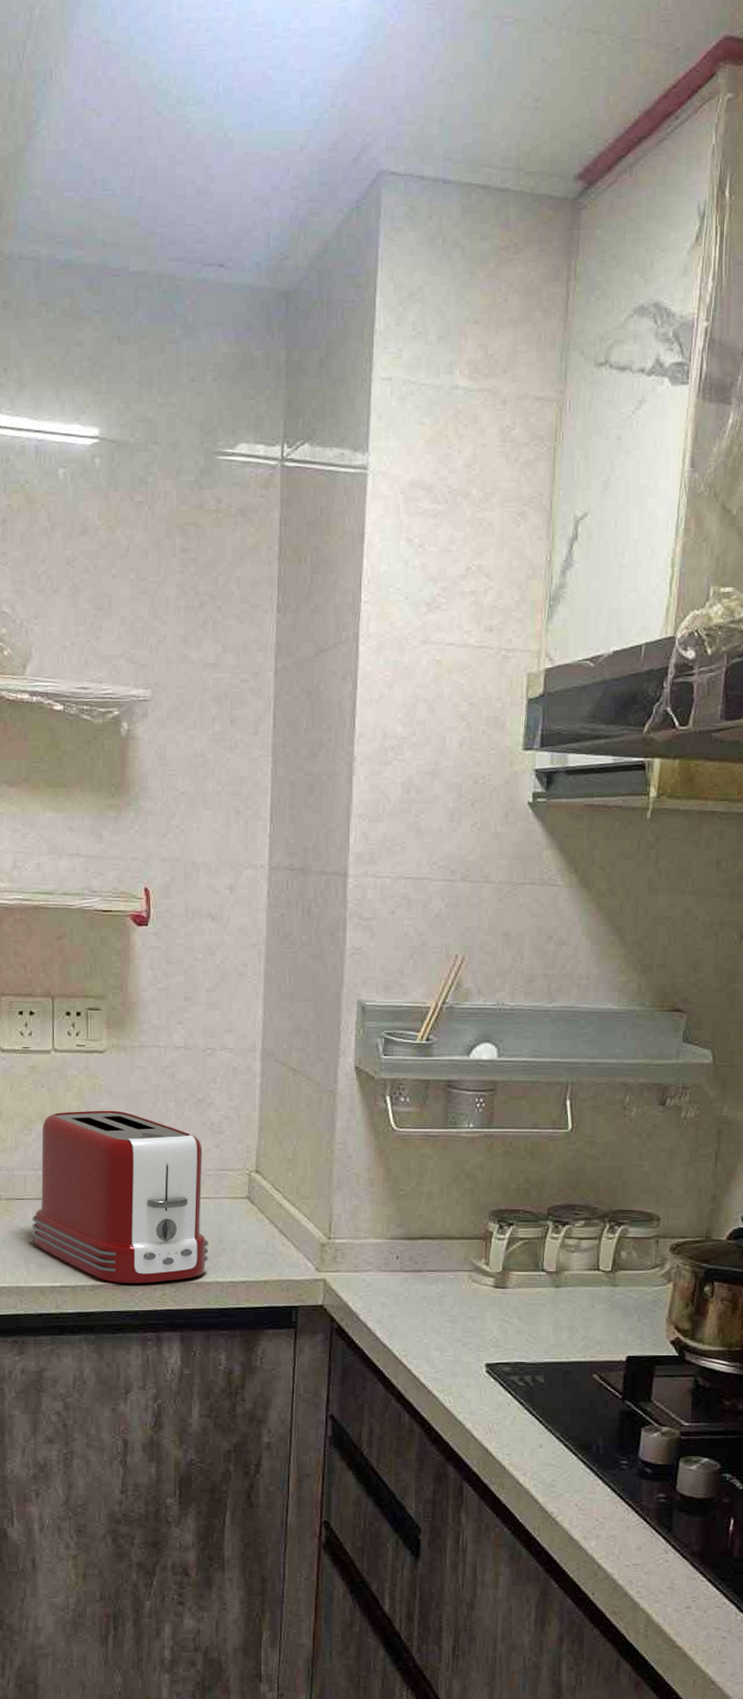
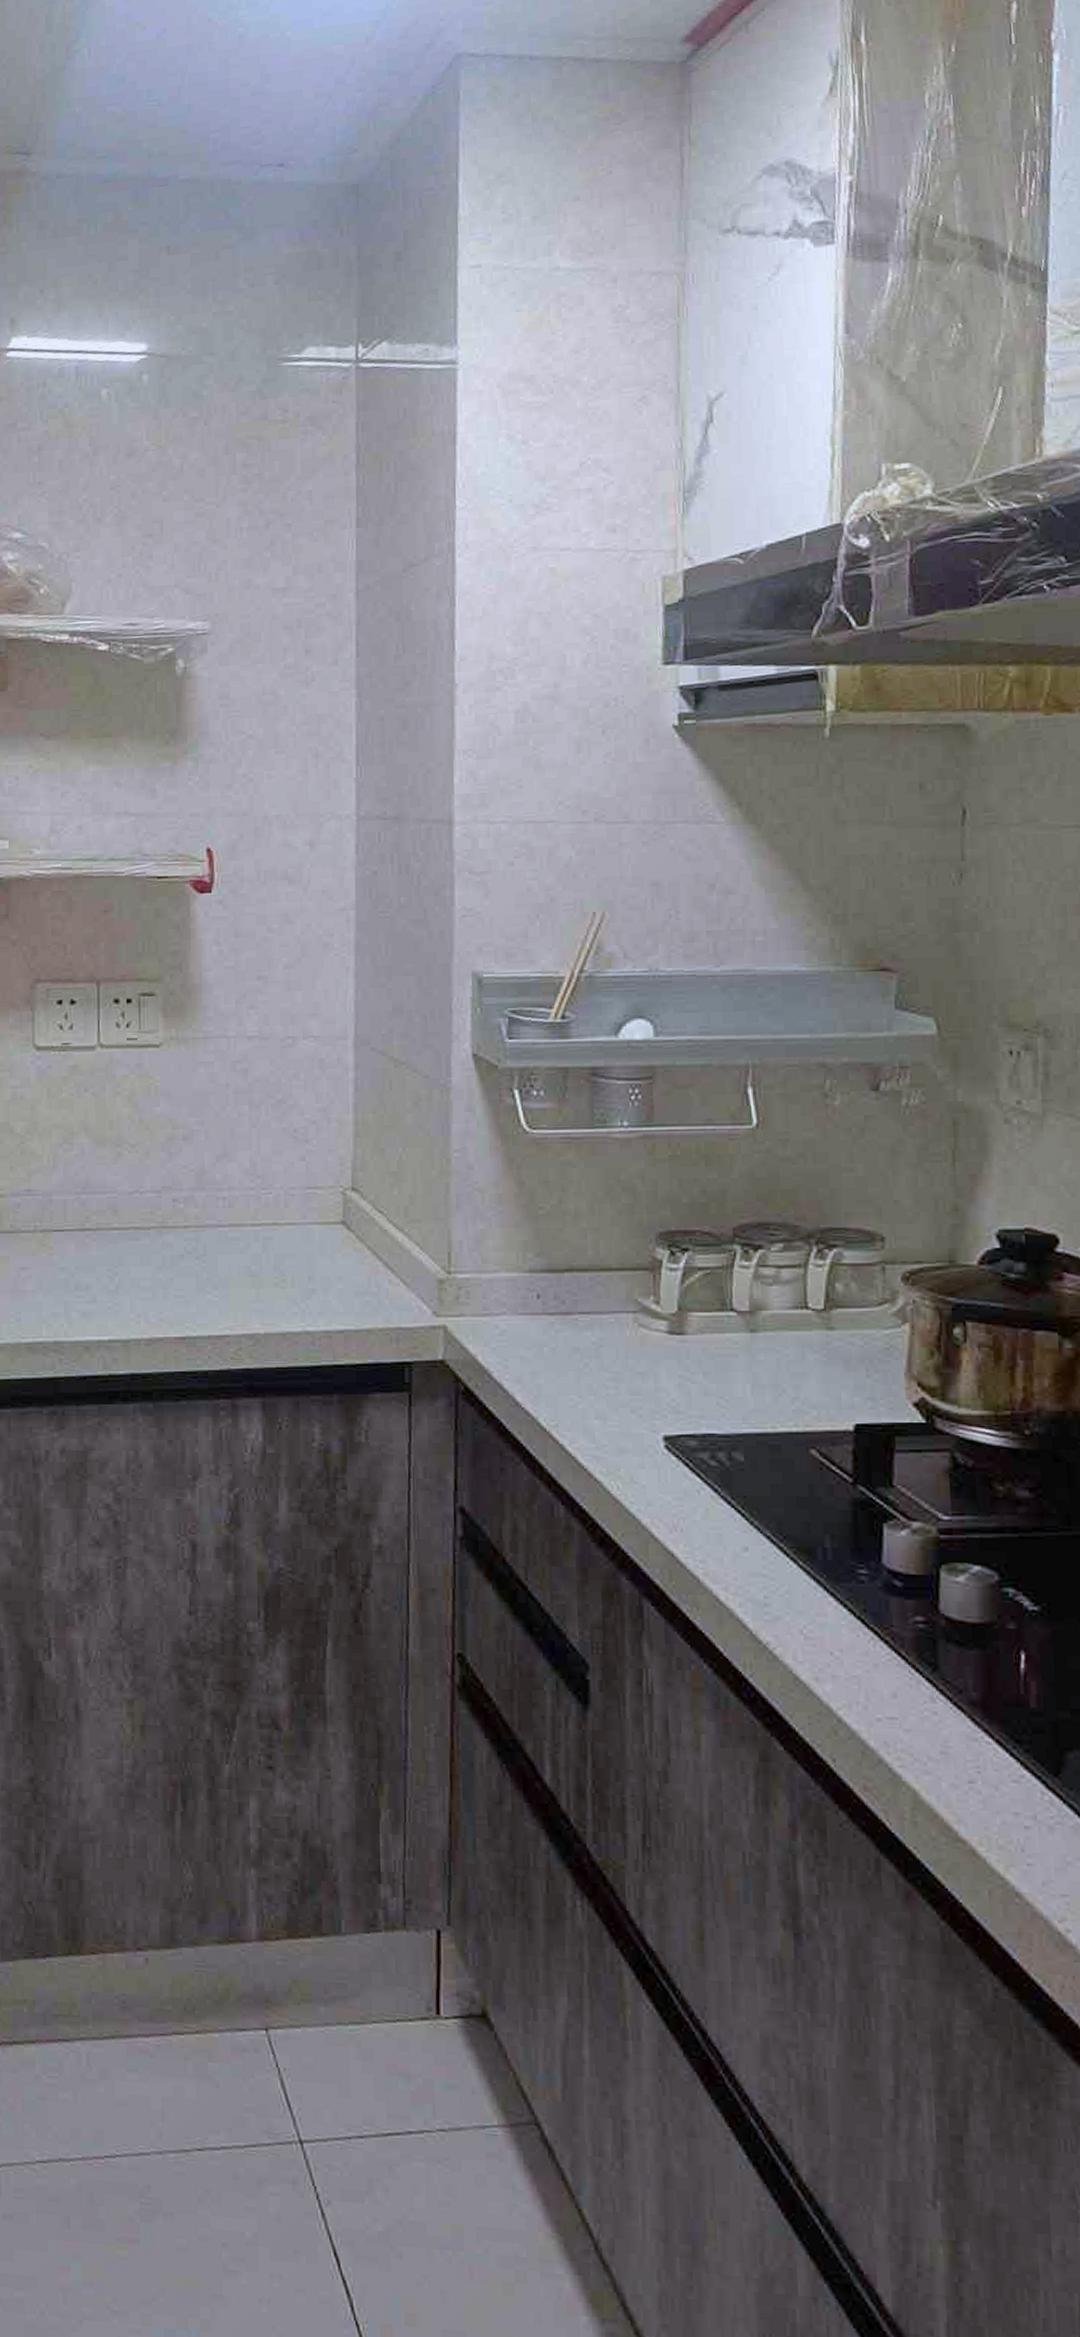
toaster: present [32,1110,209,1283] -> none [73,1117,295,1335]

